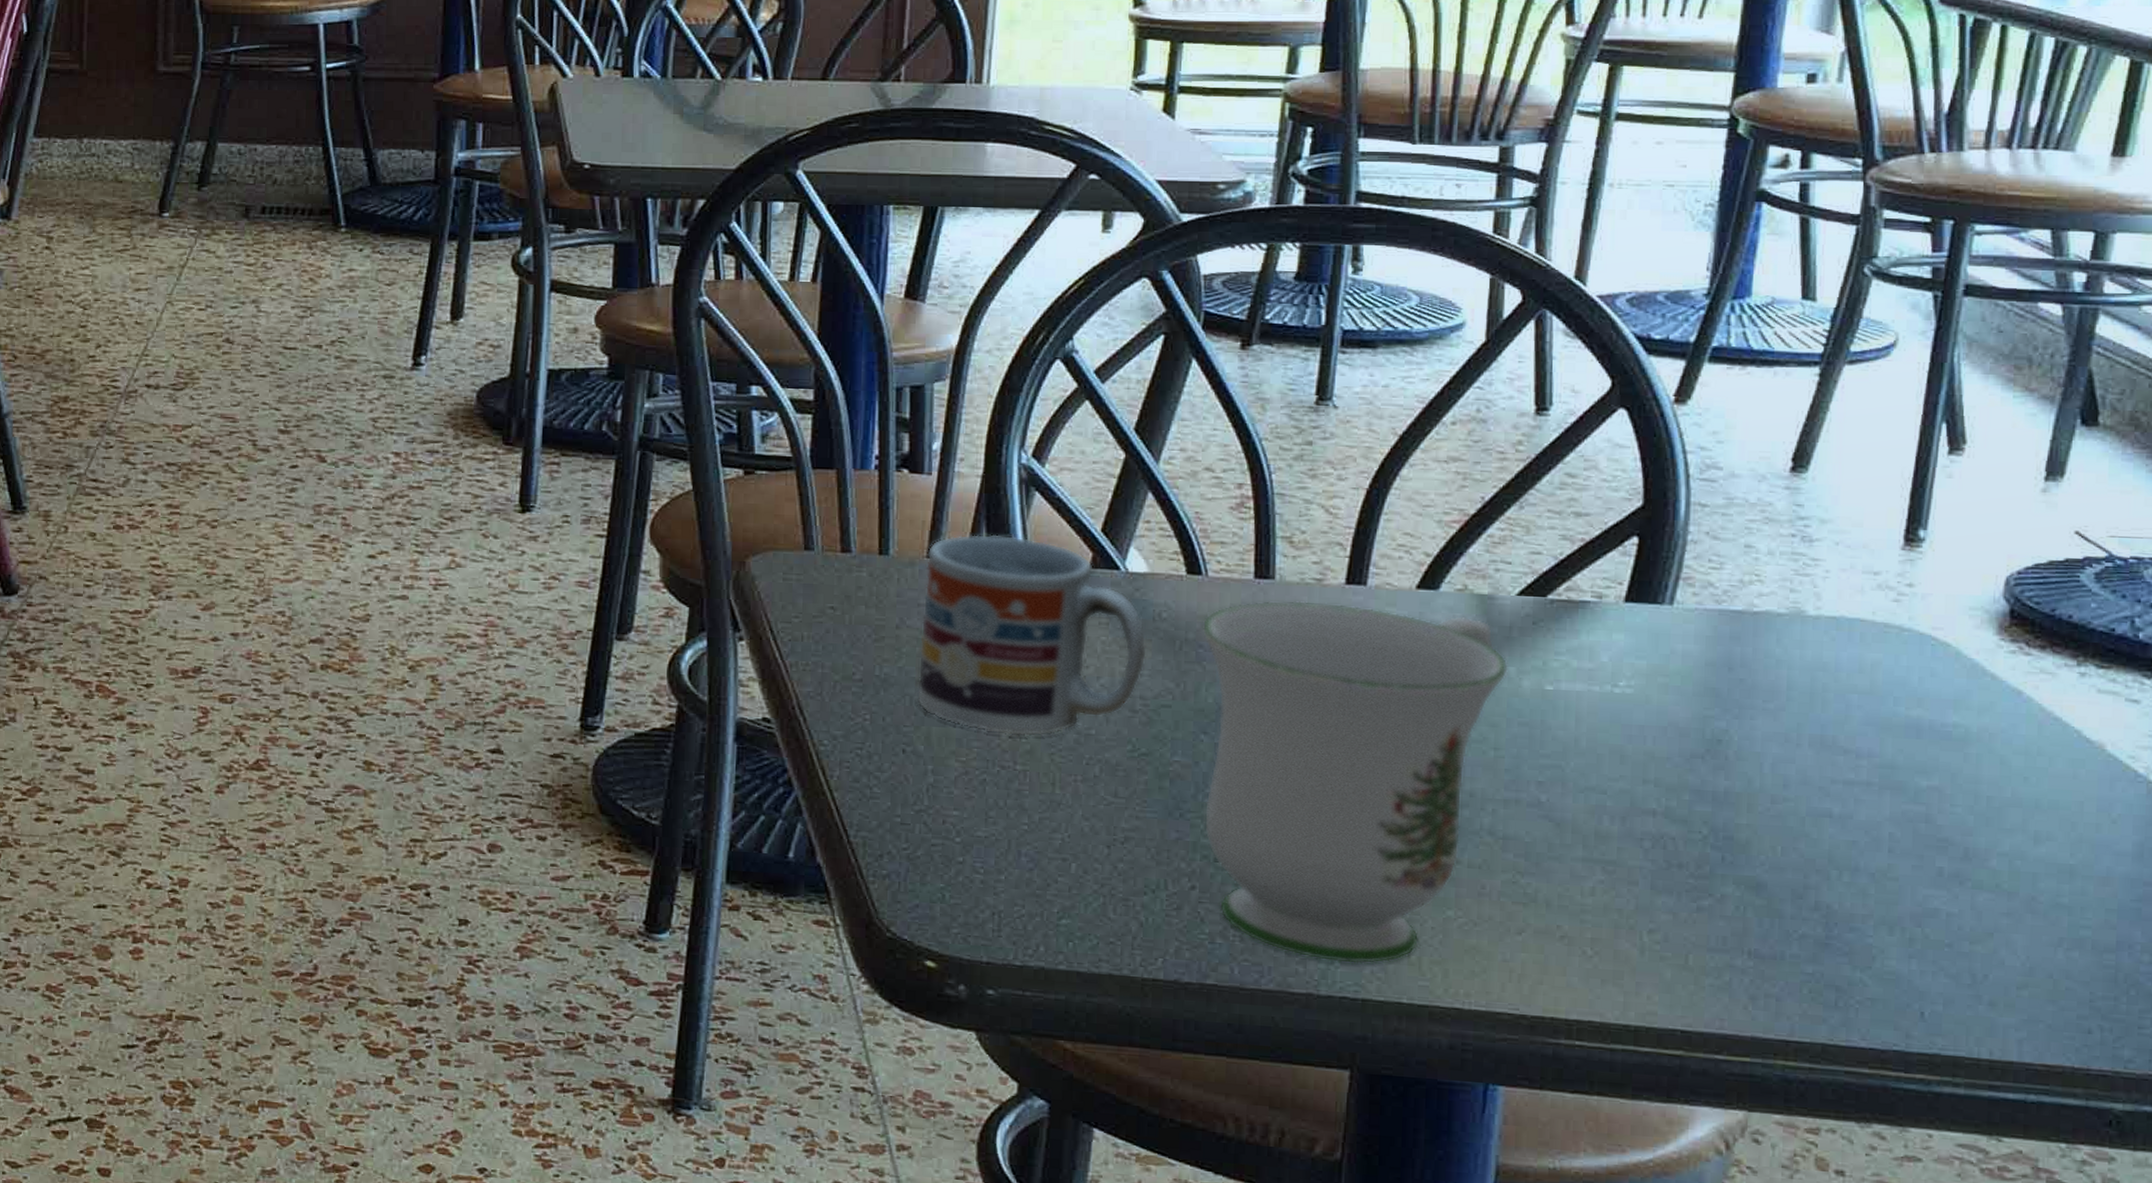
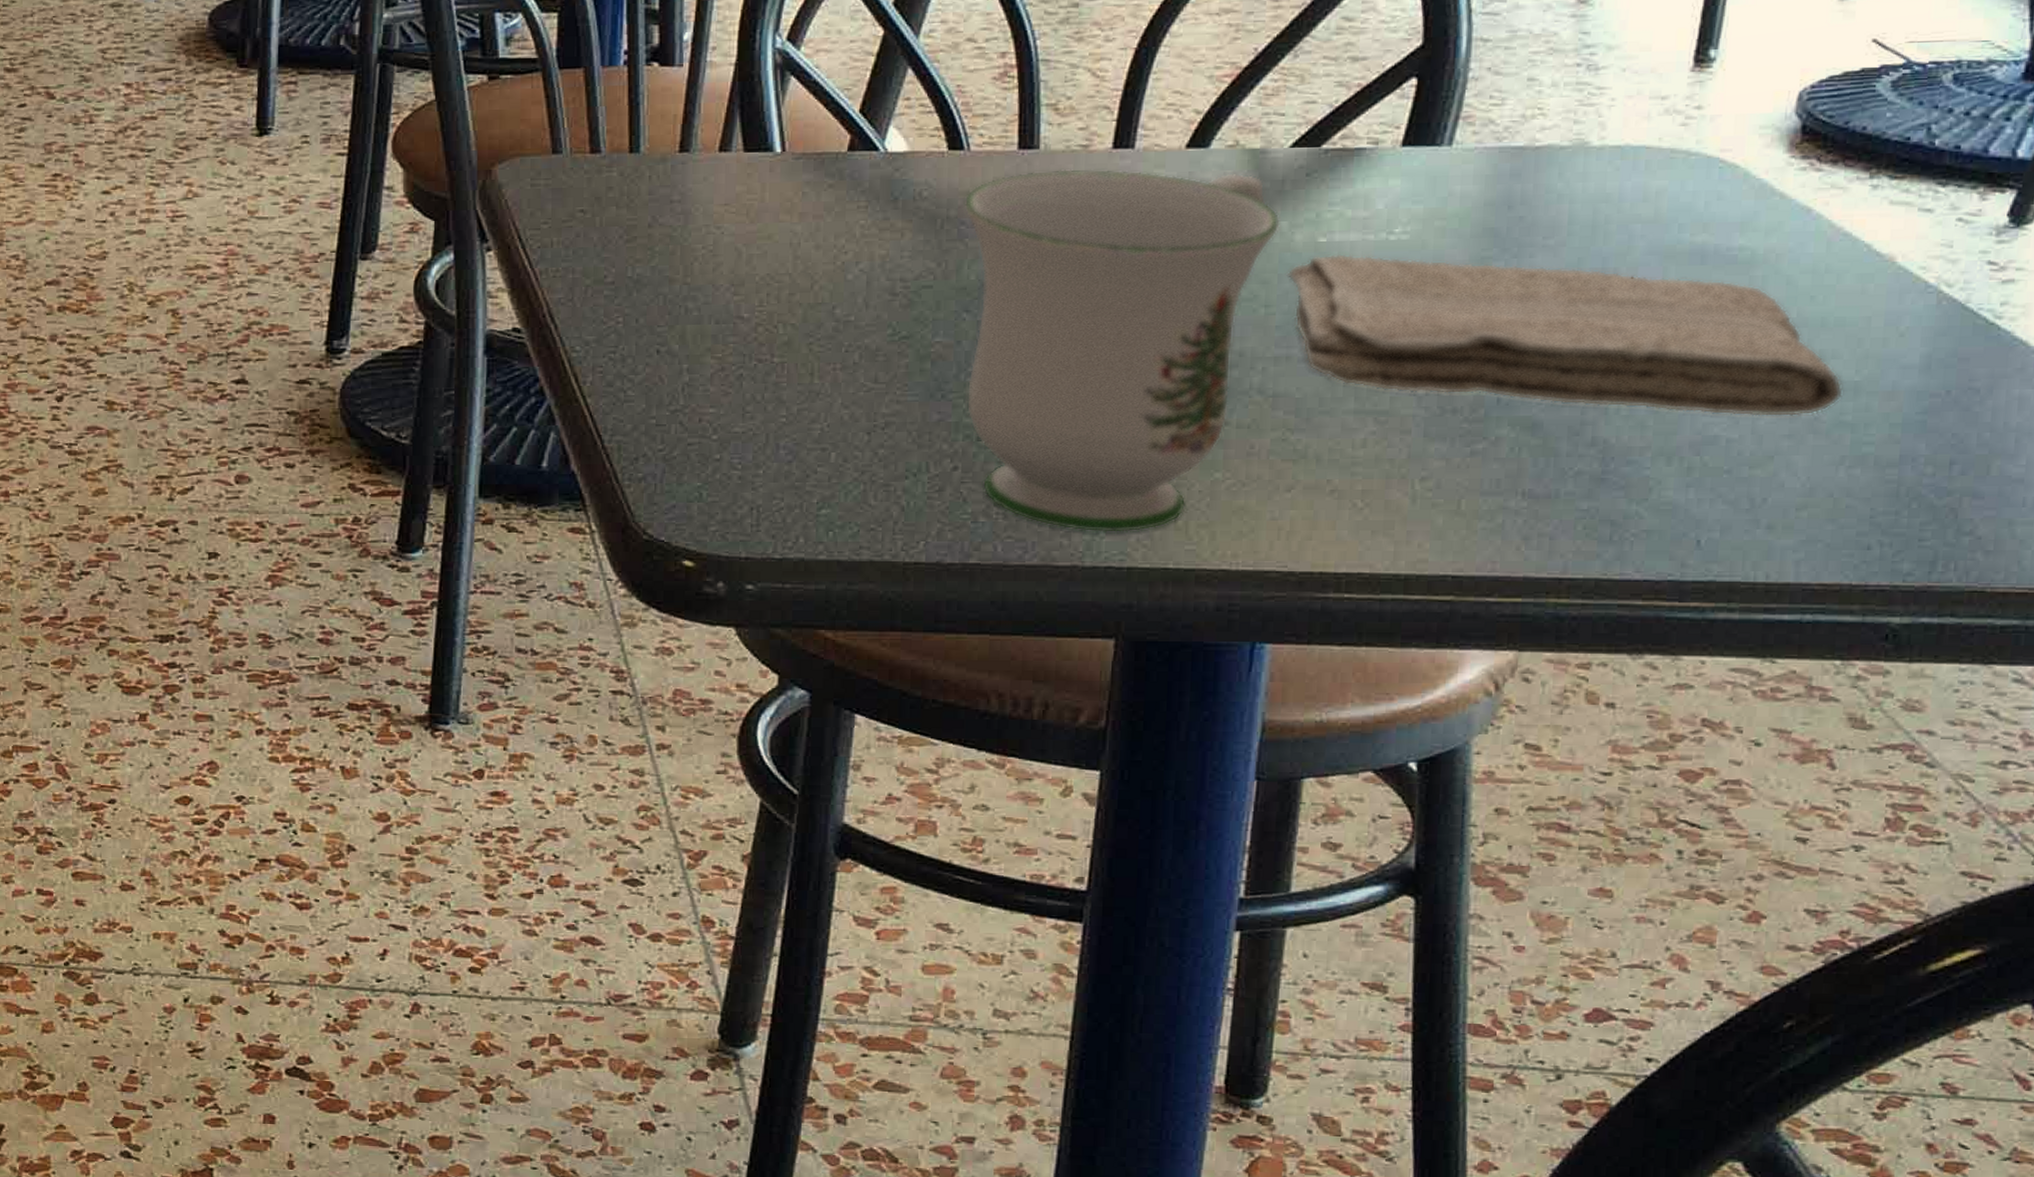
cup: present [916,534,1148,737] -> none [670,123,908,329]
washcloth: none [1515,702,2059,896] -> present [1286,254,1843,417]

